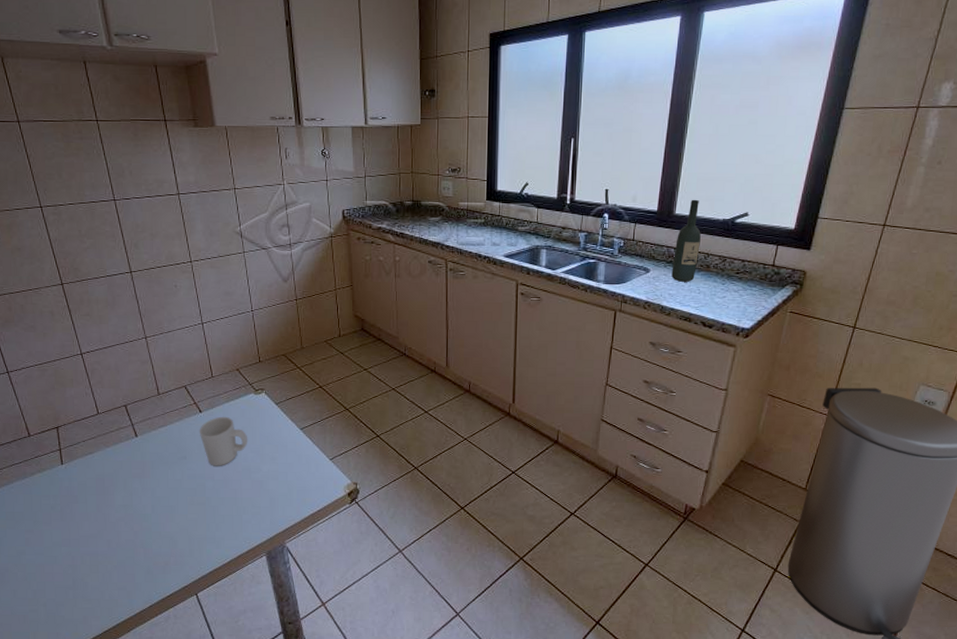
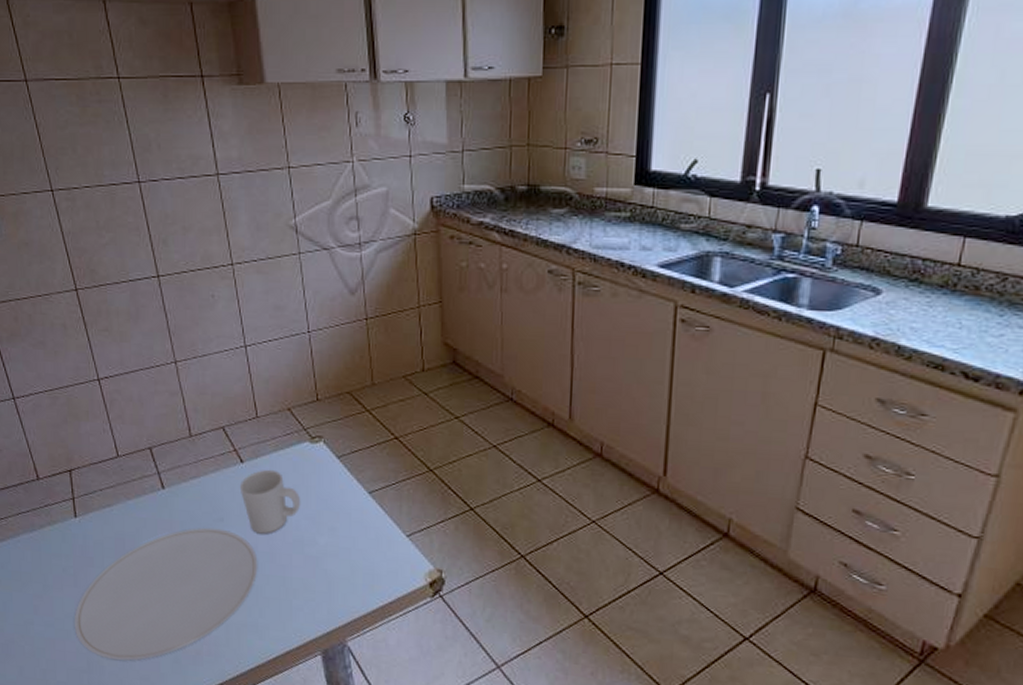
plate: none [61,464,215,577] -> present [74,527,258,661]
wine bottle: present [671,199,701,282] -> none [916,185,968,311]

